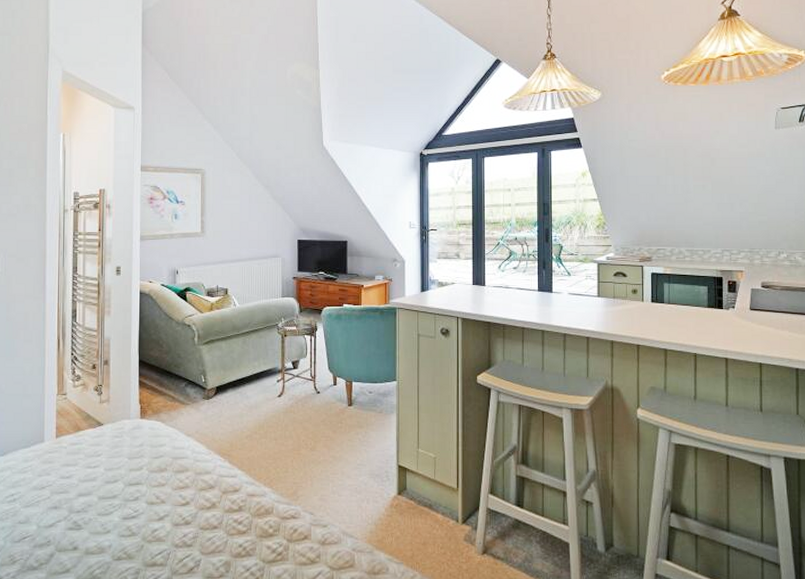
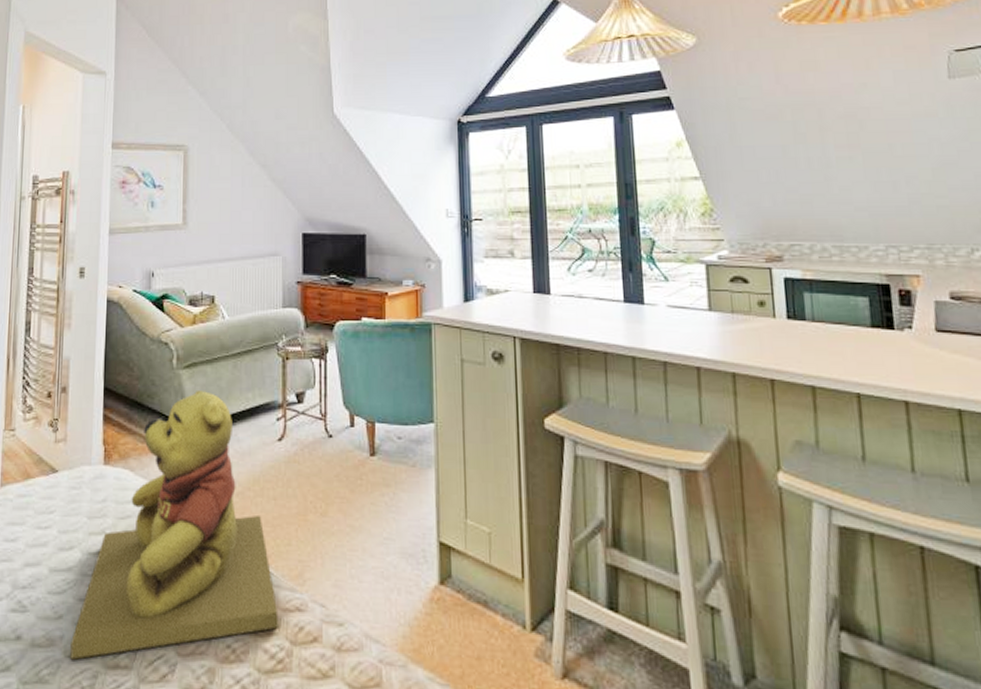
teddy bear: none [117,361,278,563] -> present [70,391,278,661]

